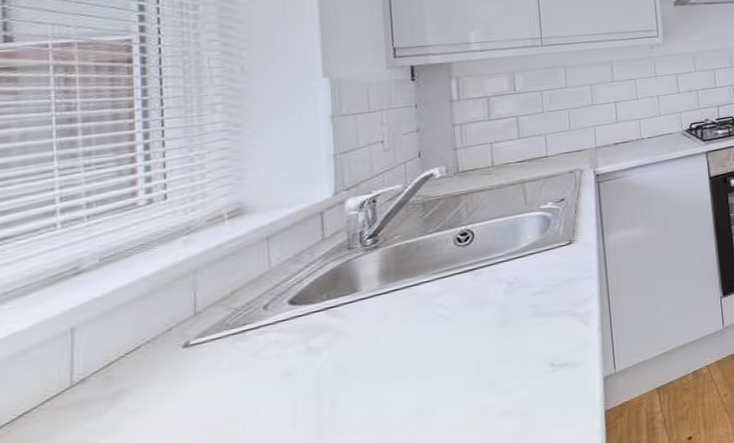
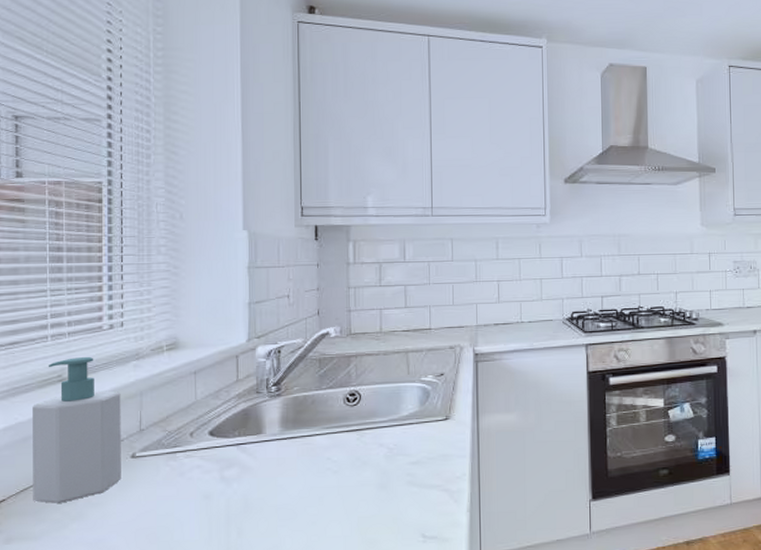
soap bottle: none [35,239,170,425] -> present [33,356,121,503]

